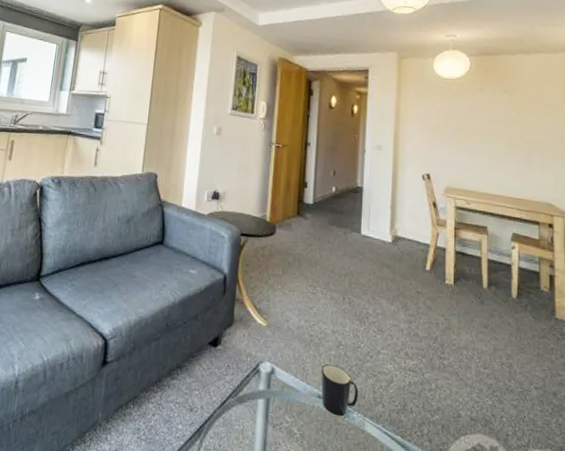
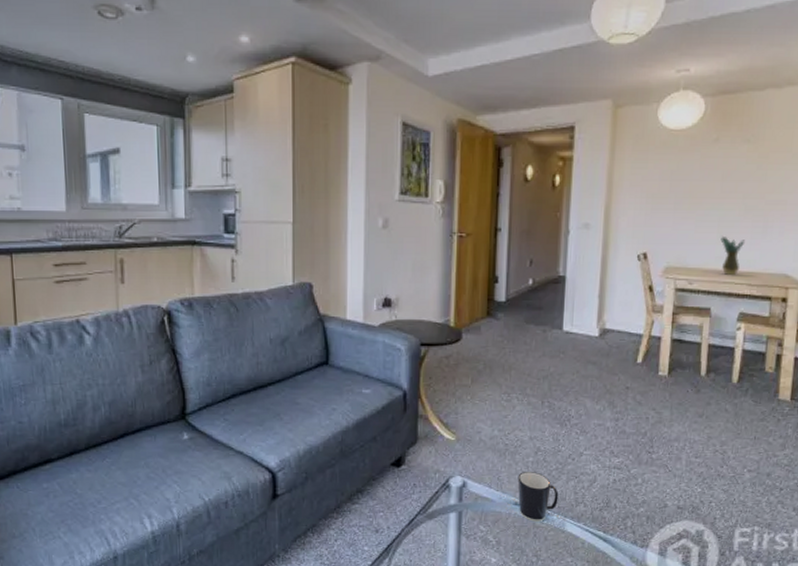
vase: none [491,165,512,200] -> present [720,235,746,276]

